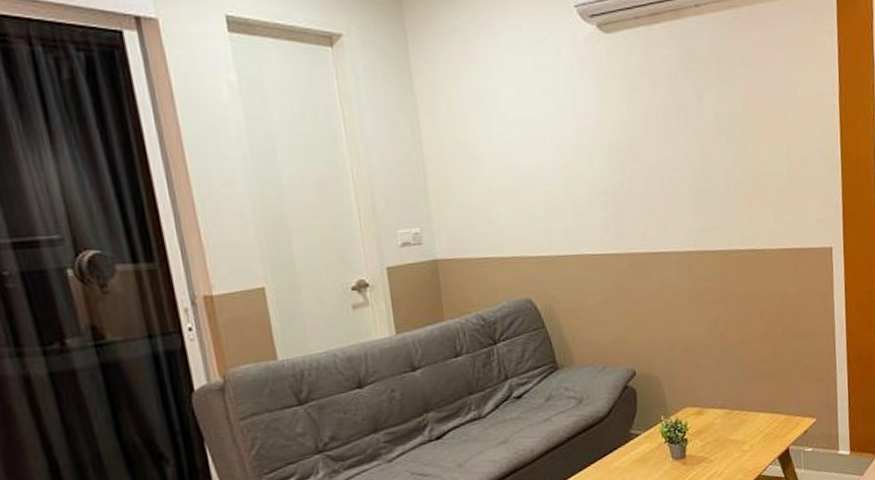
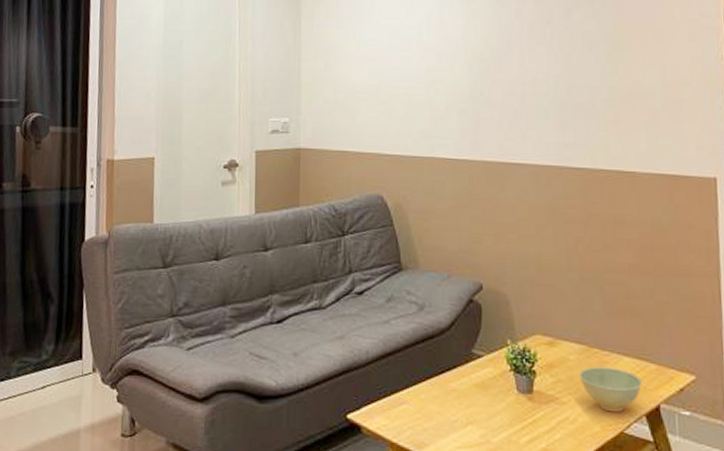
bowl: none [724,423,776,461] -> present [580,366,643,413]

